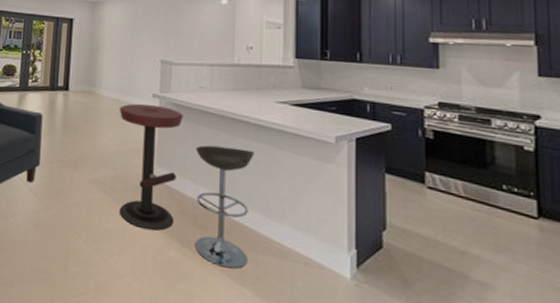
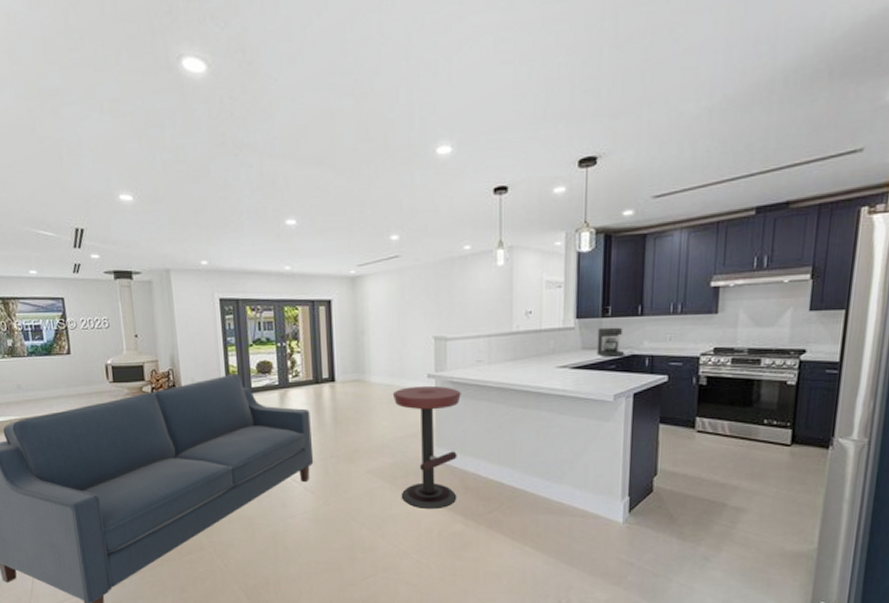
bar stool: present [194,145,254,269] -> none [475,419,535,531]
coffee maker: none [316,69,344,100] -> present [596,327,624,357]

